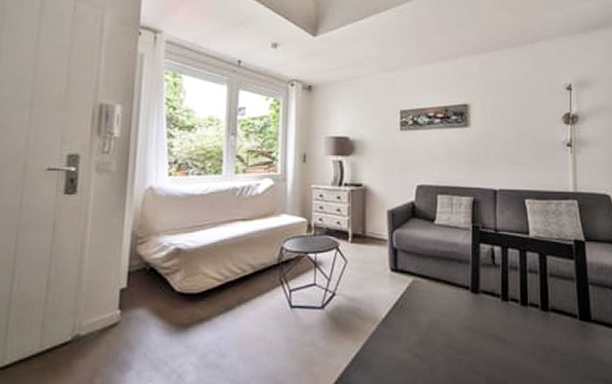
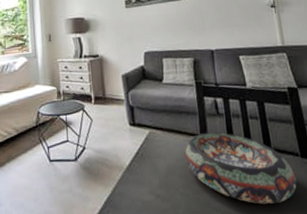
decorative bowl: none [451,284,572,370] -> present [184,132,297,204]

